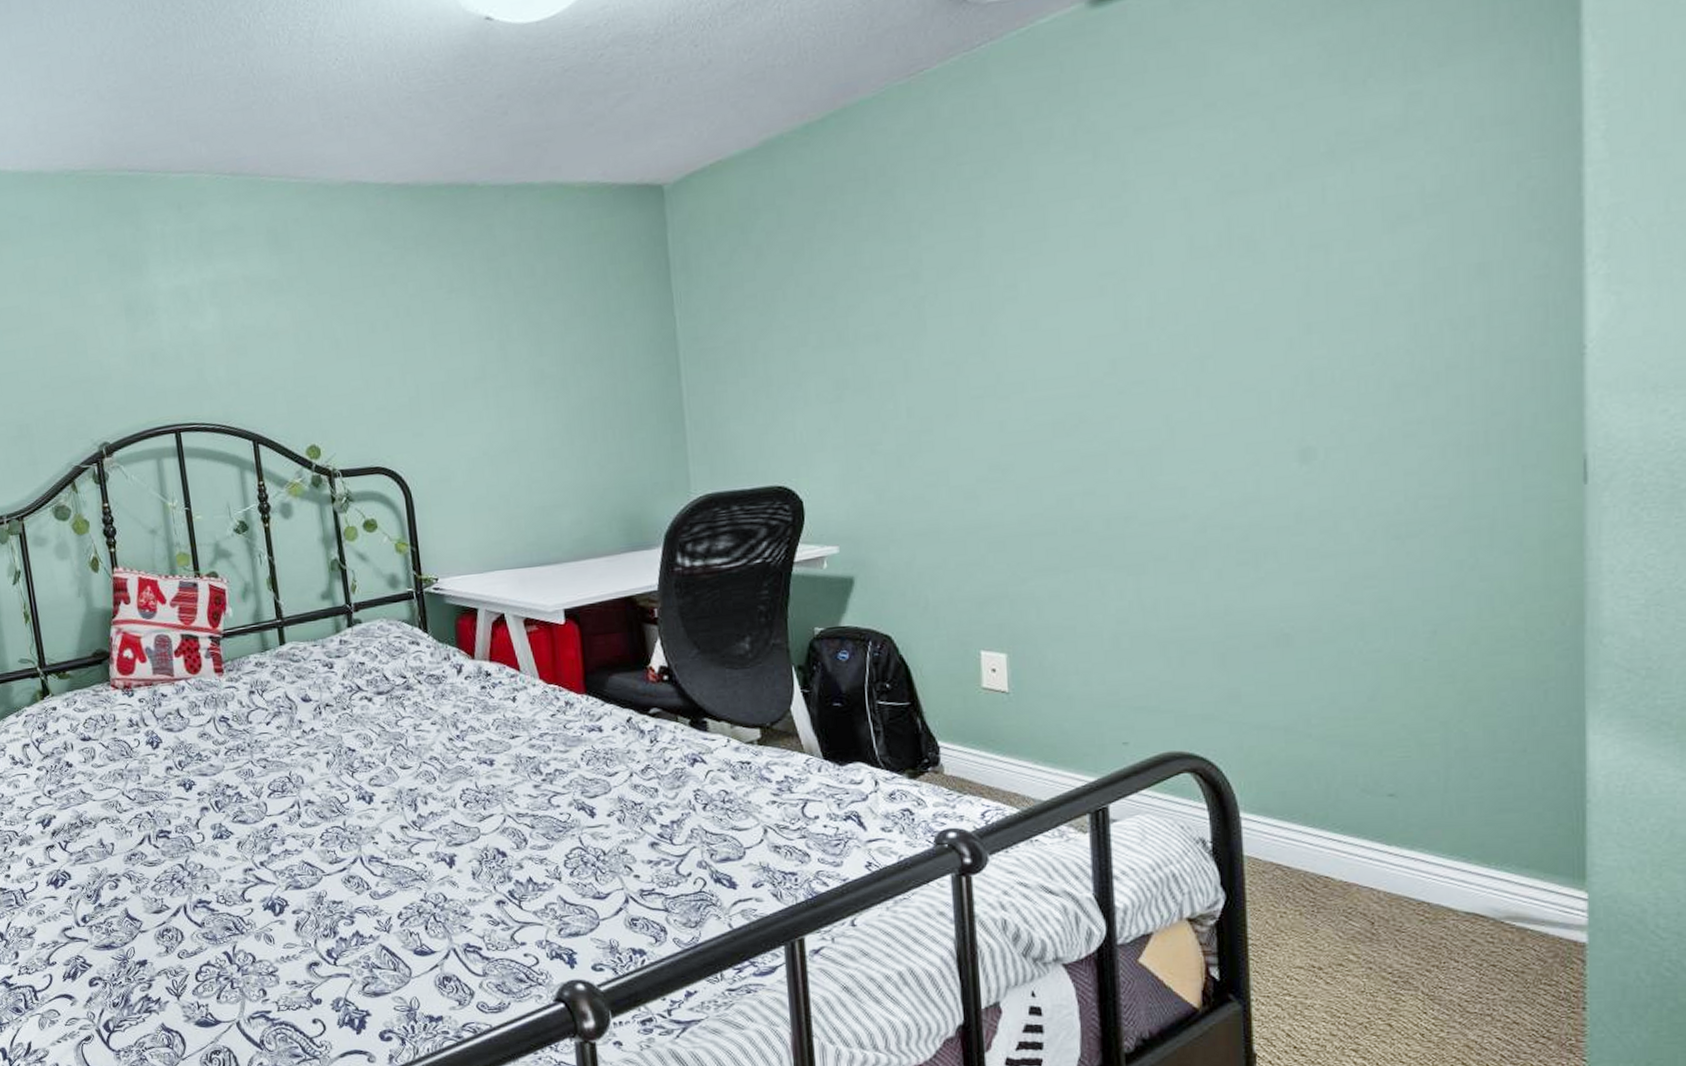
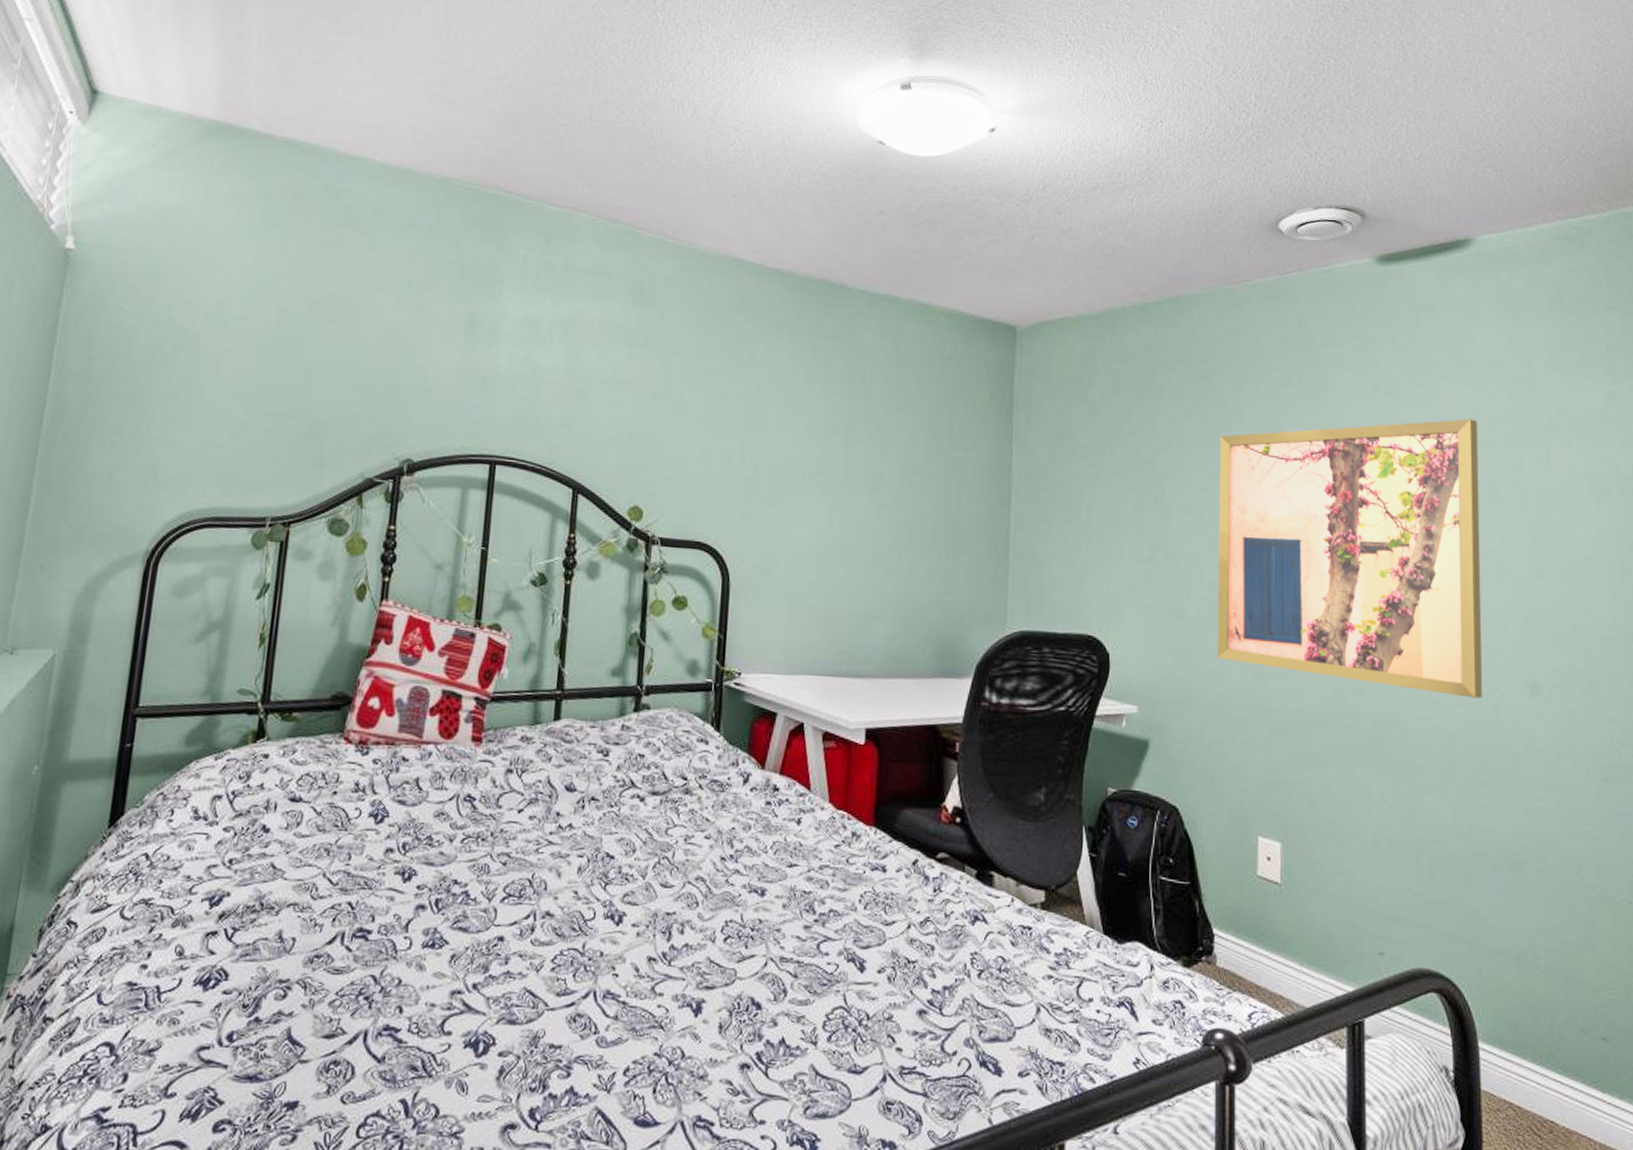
wall art: none [907,166,1239,486] -> present [1216,418,1482,698]

